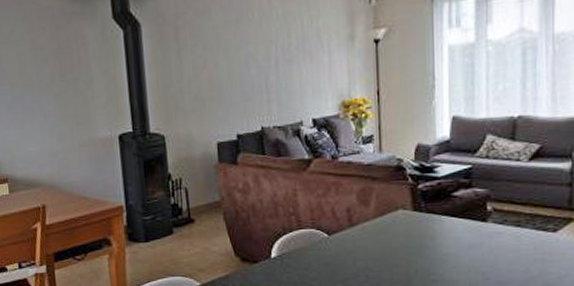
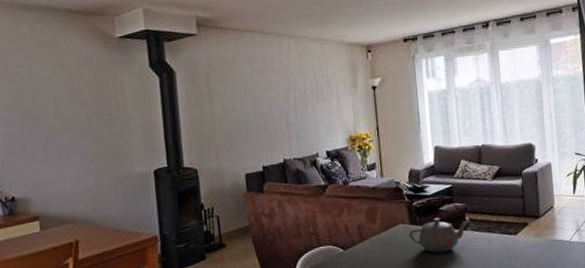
teapot: none [410,204,492,247] -> present [408,217,470,253]

